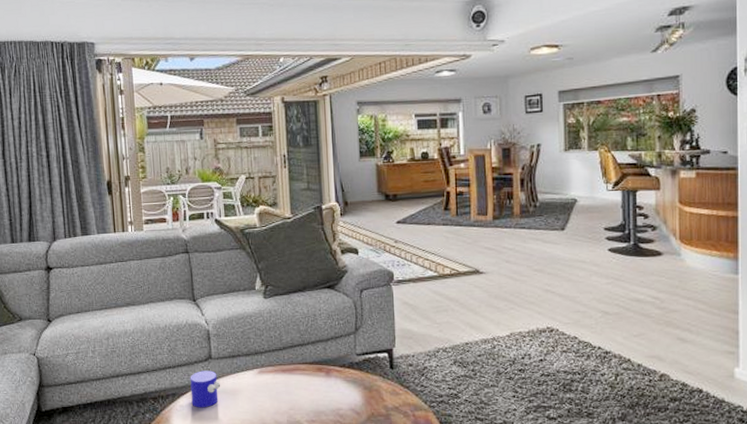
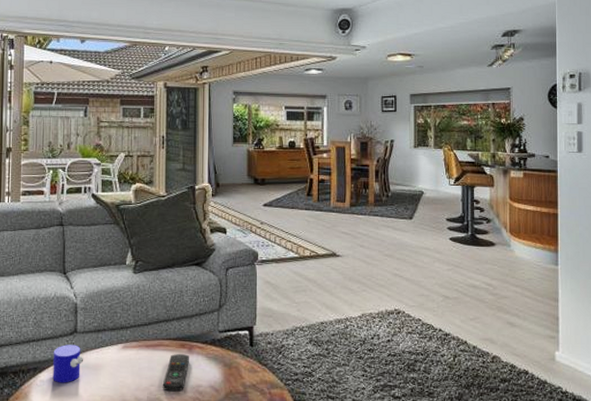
remote control: none [301,378,328,415] -> present [162,354,189,392]

